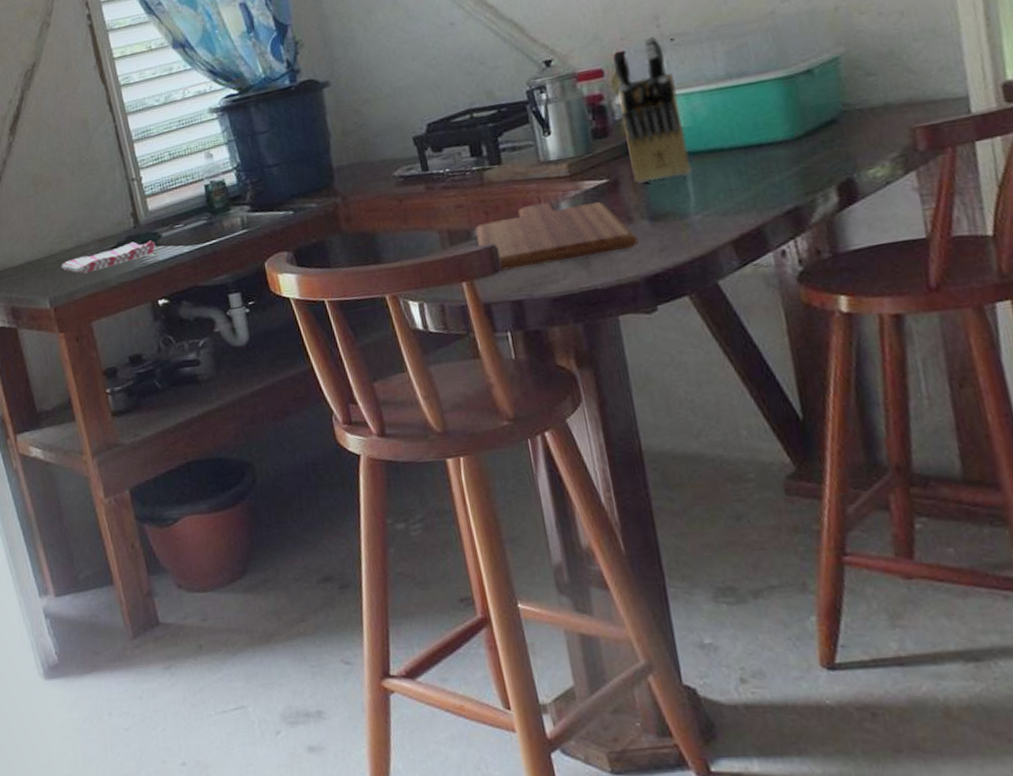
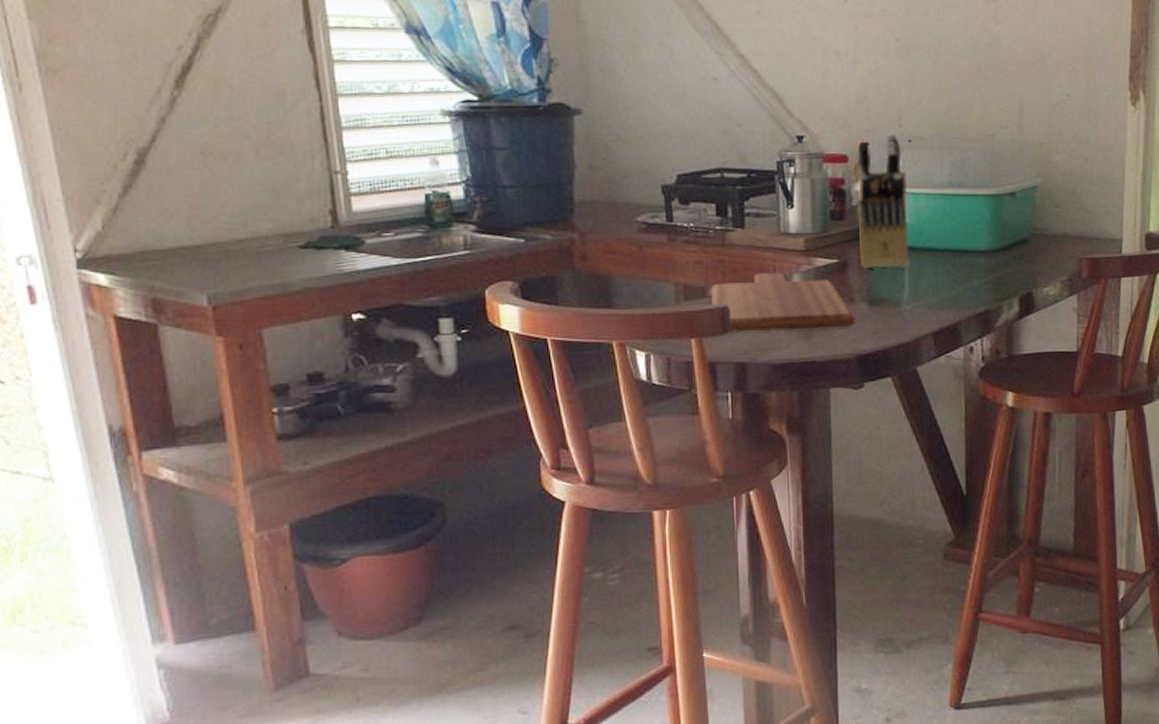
dish towel: present [61,240,156,274] -> none [228,243,356,271]

